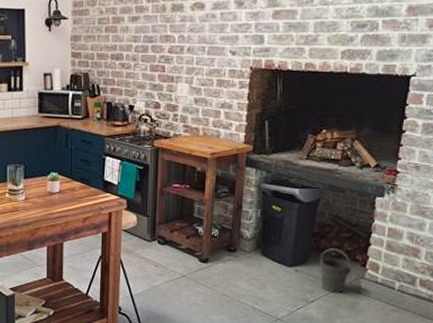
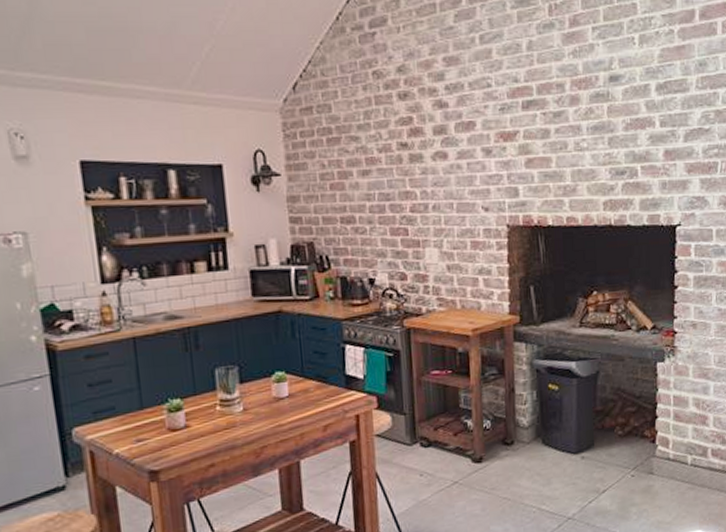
bucket: present [319,248,352,292] -> none [606,425,641,477]

